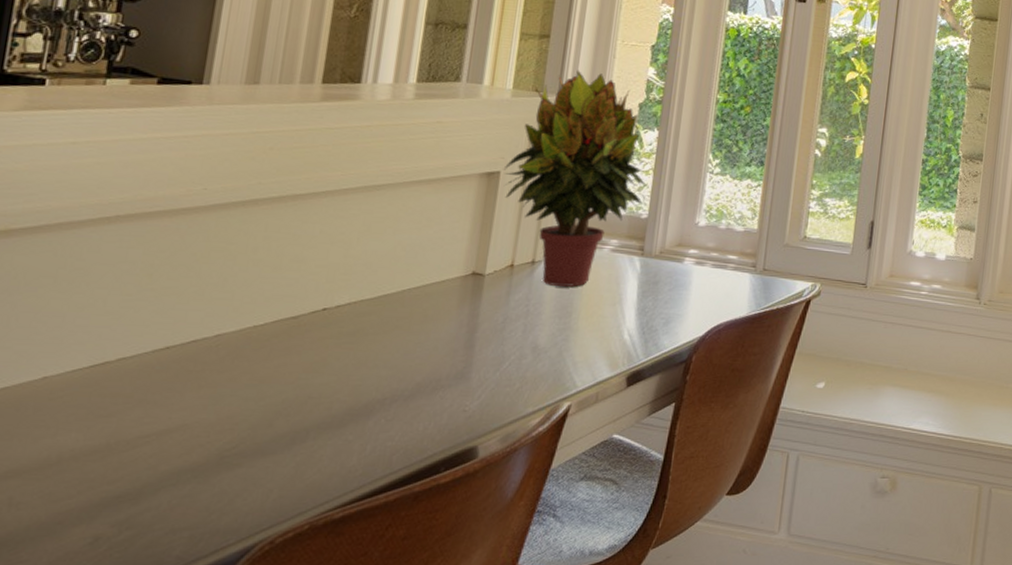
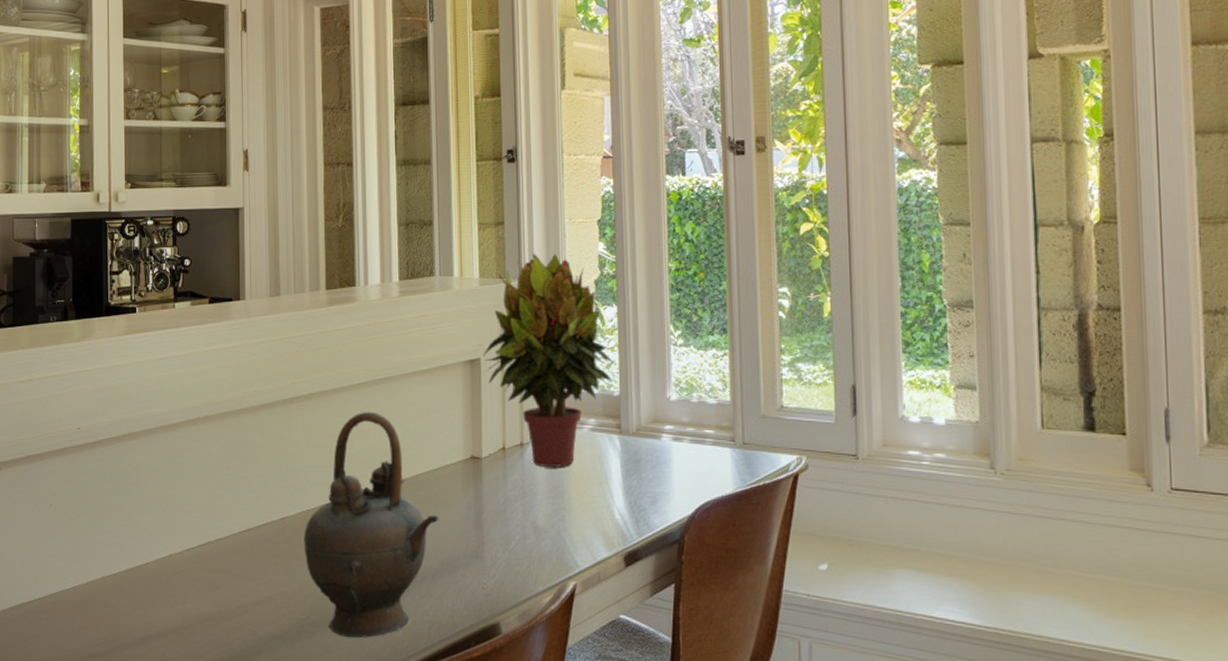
teapot: none [242,219,424,469] -> present [303,411,439,638]

